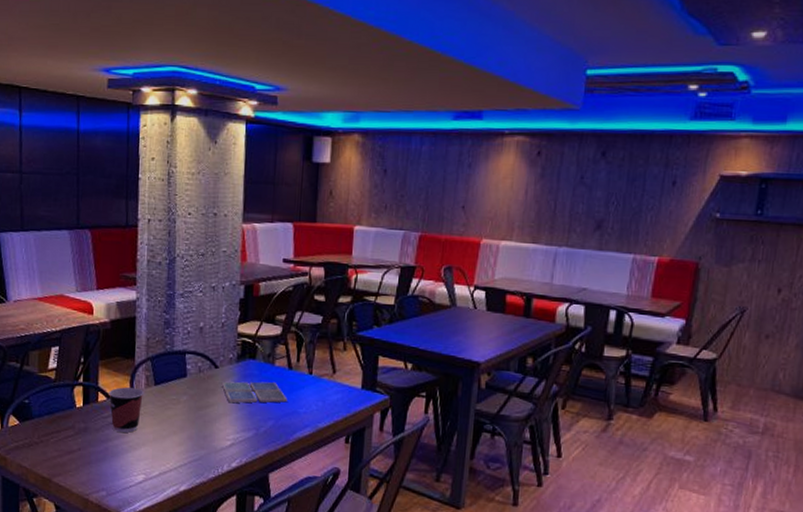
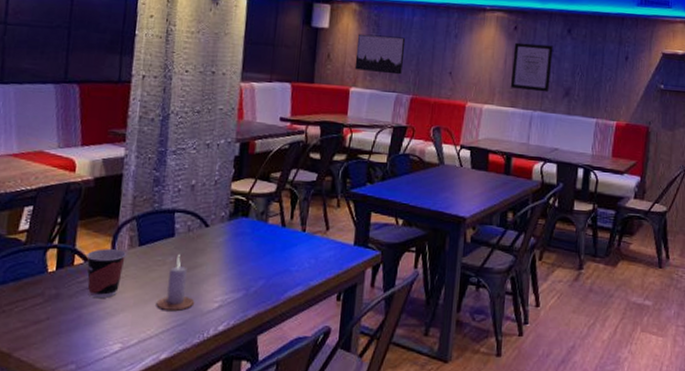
candle: none [173,394,209,447] -> present [156,255,195,311]
drink coaster: present [221,381,288,403] -> none [211,239,280,263]
wall art: none [358,167,413,211] -> present [354,33,406,75]
wall art: none [531,170,584,226] -> present [510,42,553,92]

